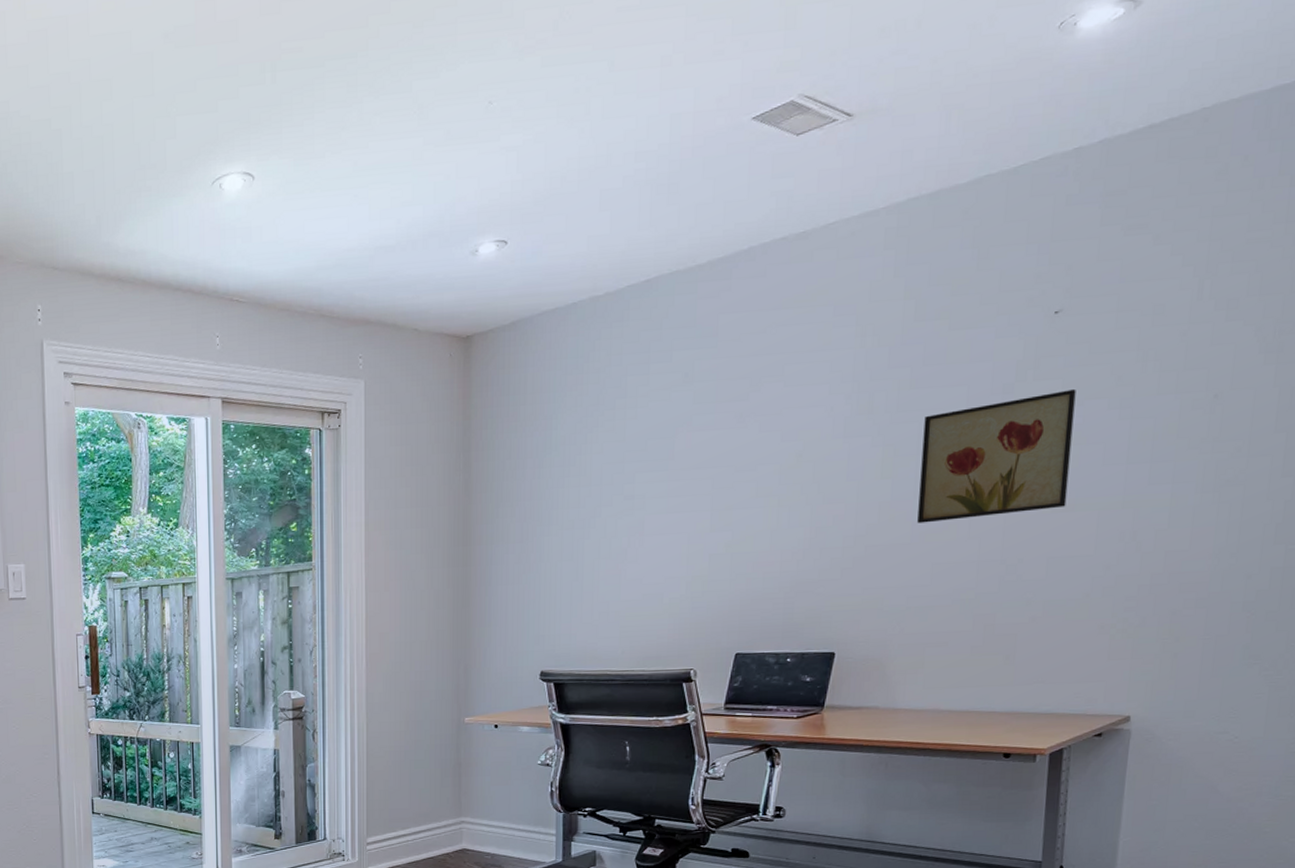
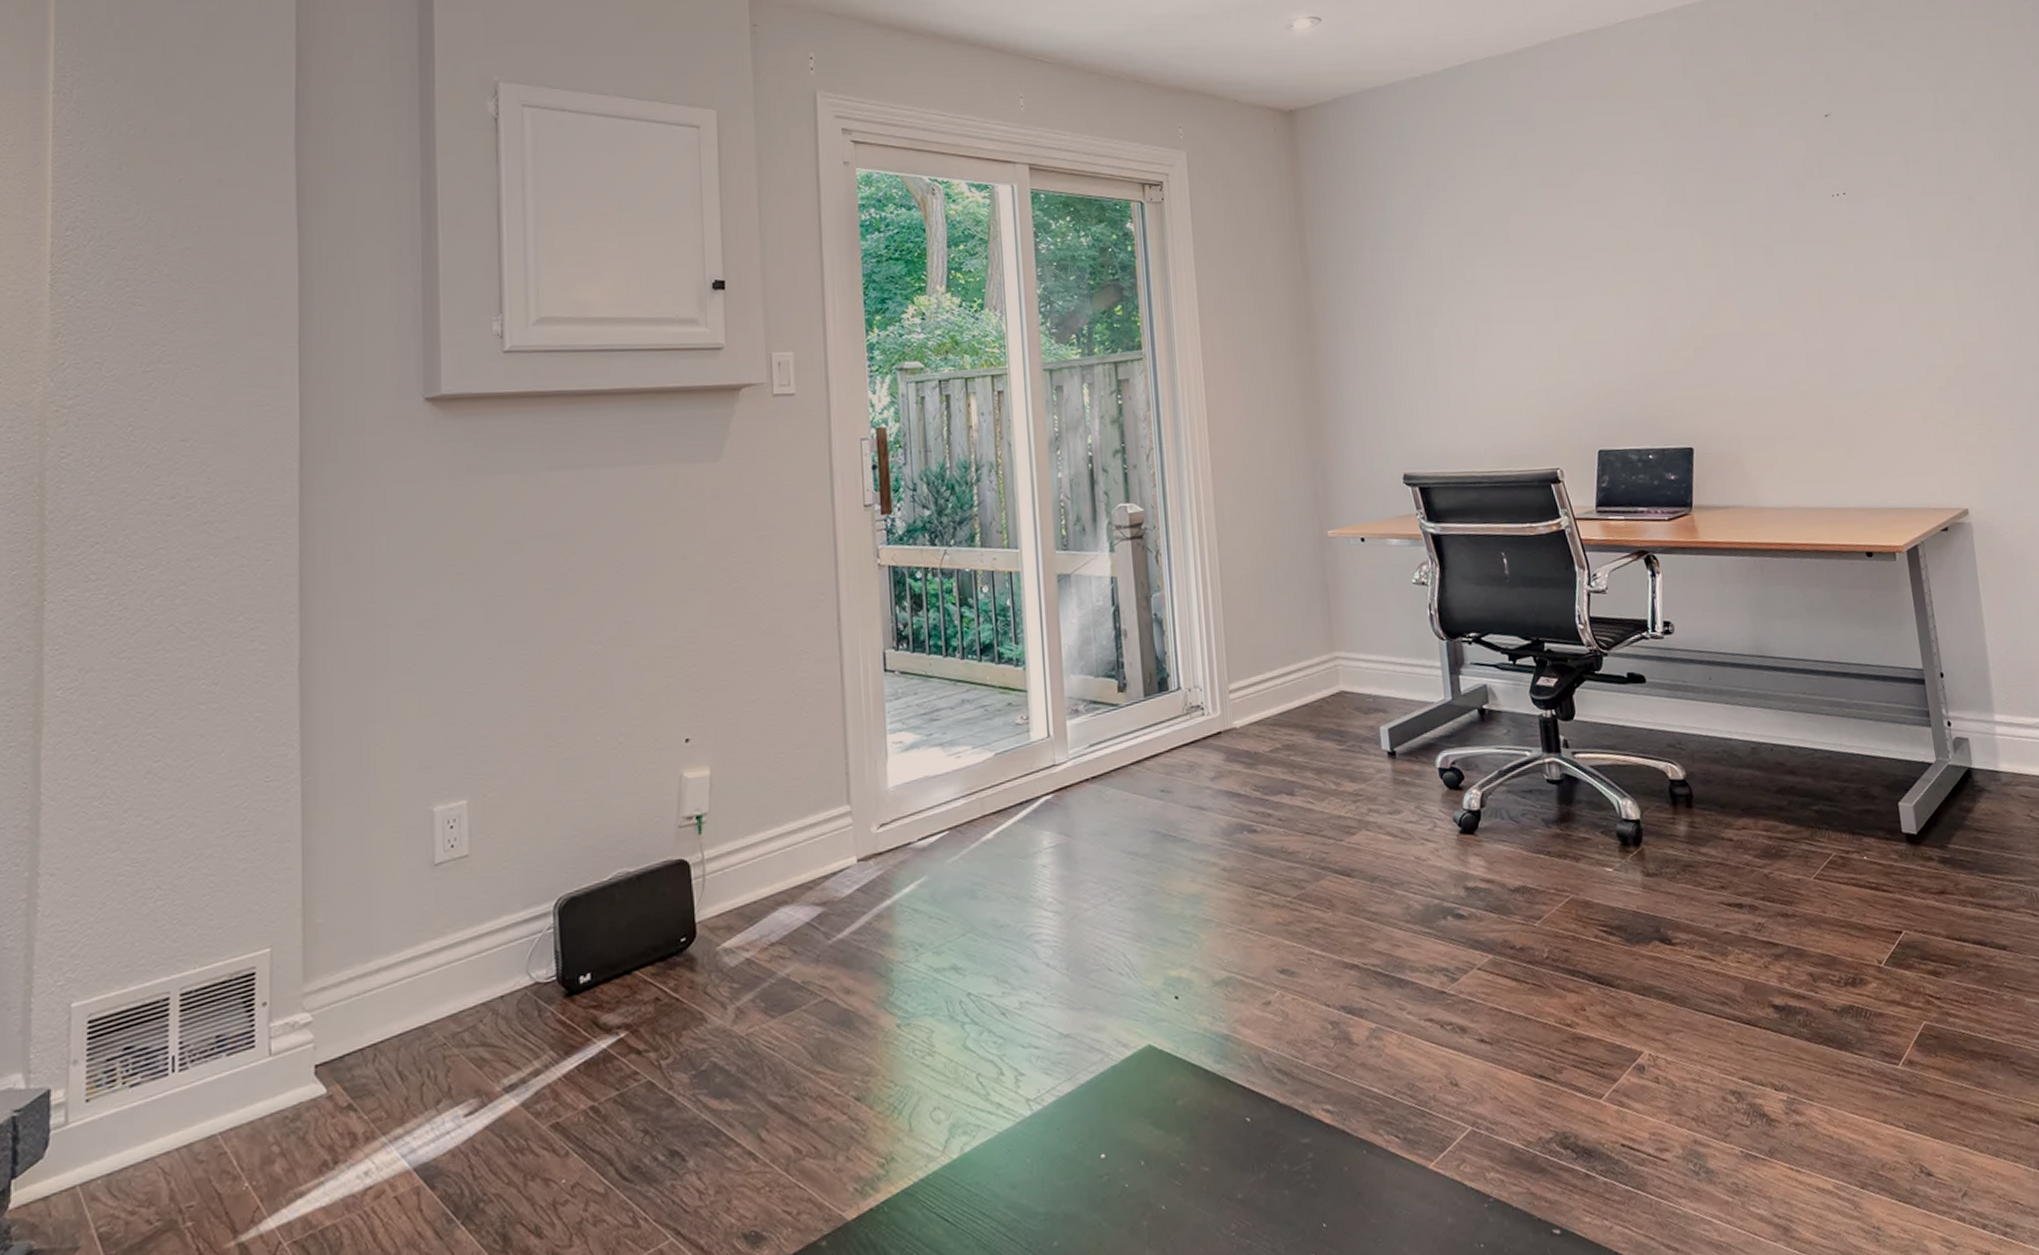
wall art: present [917,388,1076,524] -> none [1733,186,1871,314]

